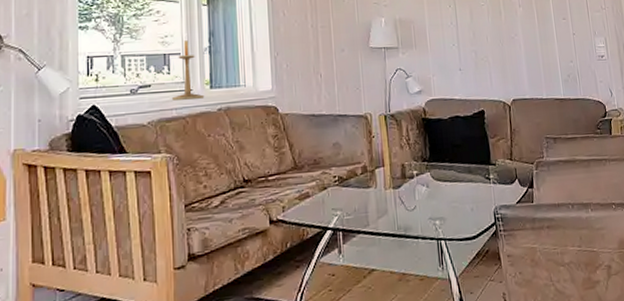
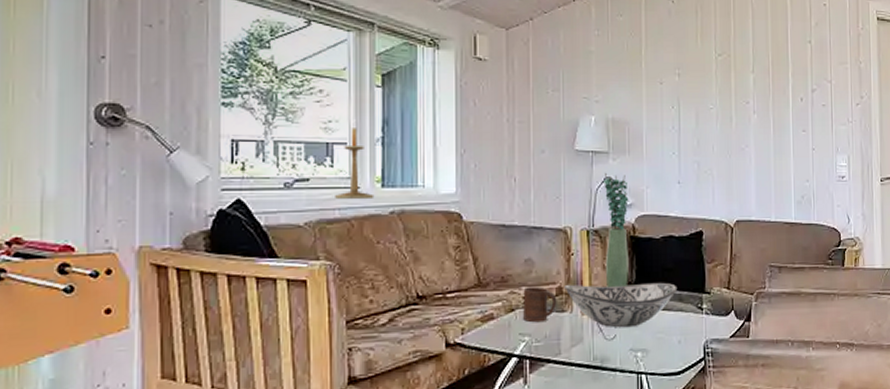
cup: none [333,166,363,199] -> present [523,286,557,323]
decorative bowl: none [368,157,467,200] -> present [565,282,678,328]
vase: none [396,64,423,164] -> present [604,172,629,287]

